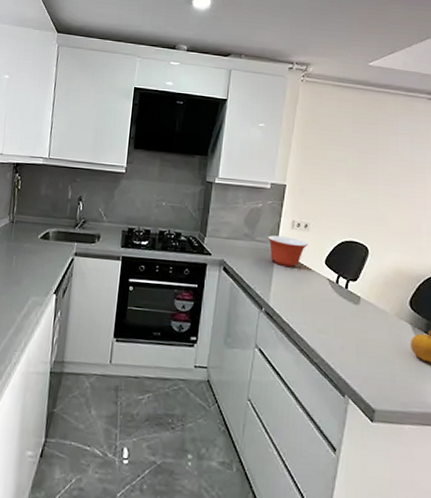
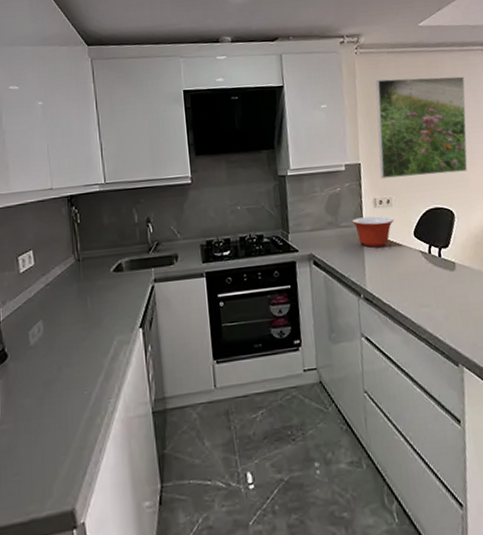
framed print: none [303,110,404,212] -> present [375,76,468,179]

